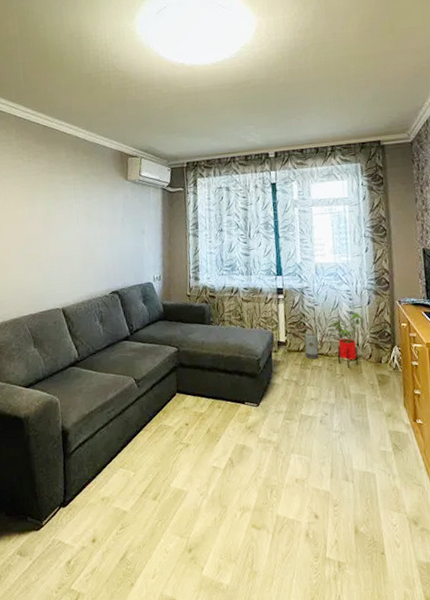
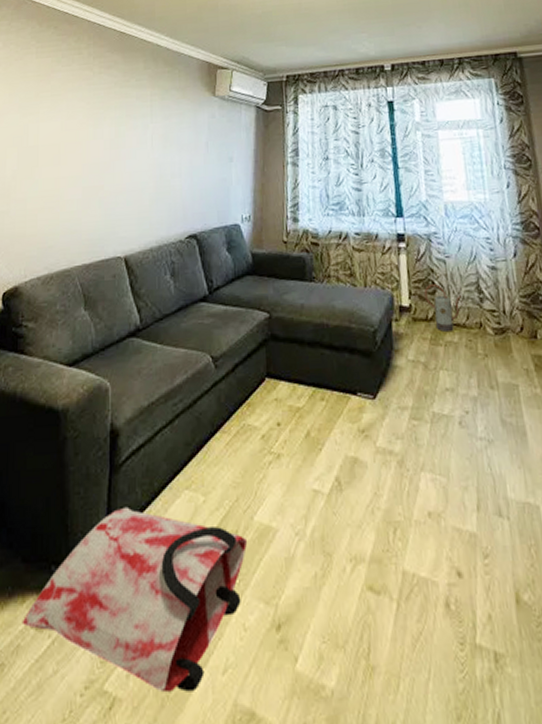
bag: none [10,479,167,590] -> present [22,506,248,693]
house plant: present [331,313,365,368] -> none [468,268,512,345]

